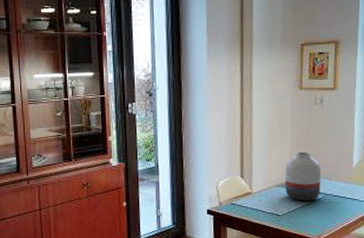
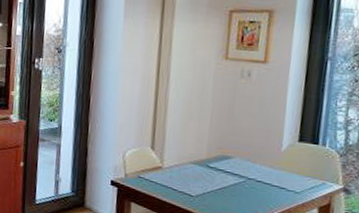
vase: present [284,151,322,201] -> none [200,127,245,184]

